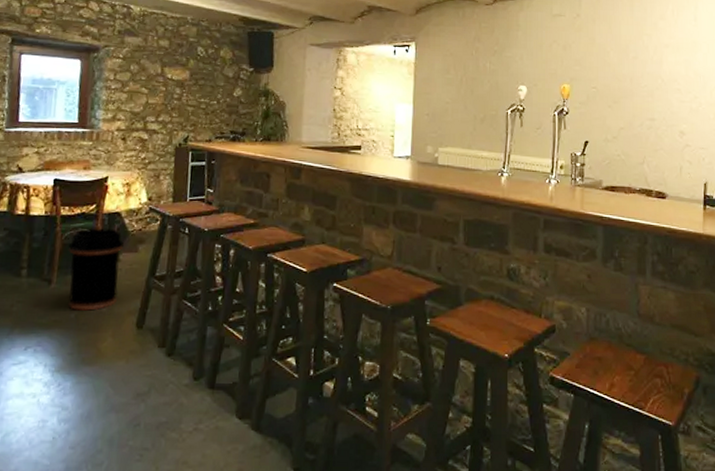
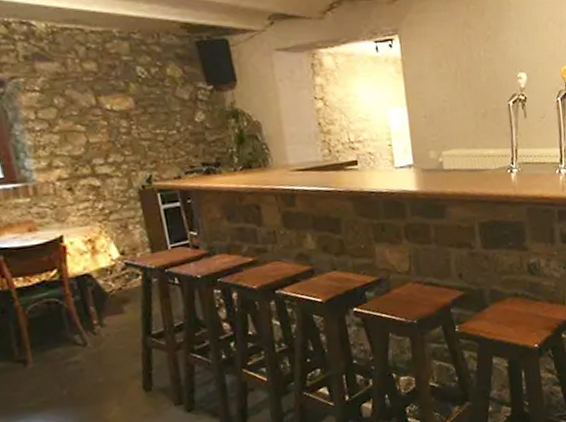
trash can: present [68,228,124,311] -> none [36,292,113,386]

